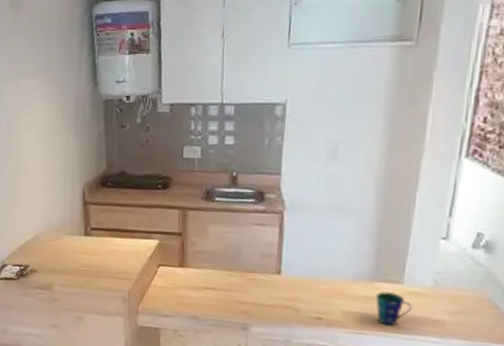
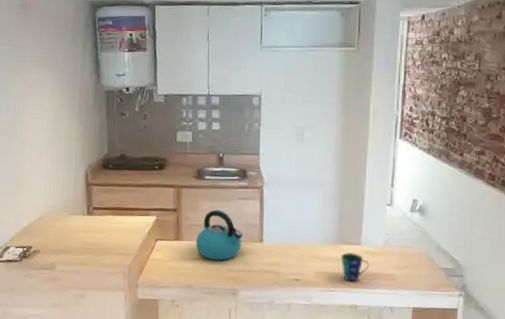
kettle: none [202,235,257,292] -> present [195,209,243,261]

